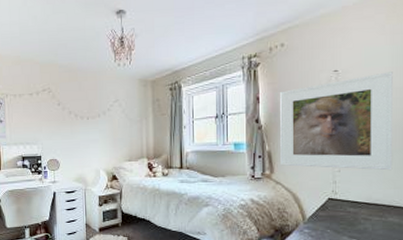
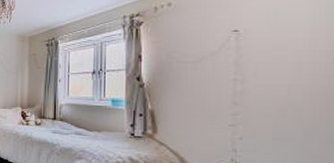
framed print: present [280,72,393,171] -> none [165,33,317,145]

